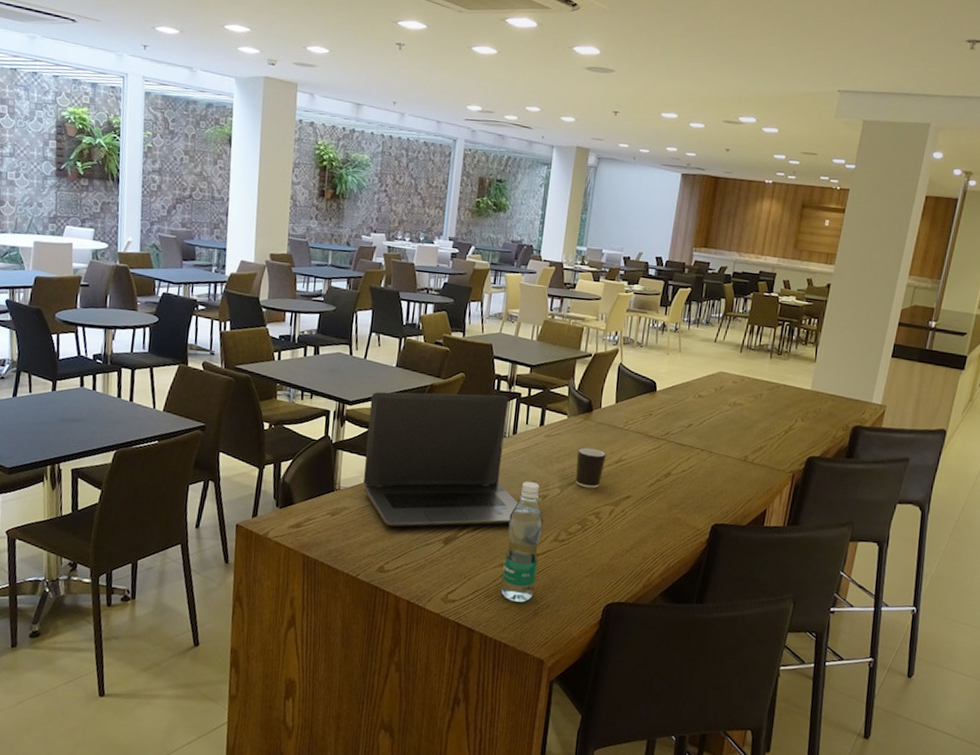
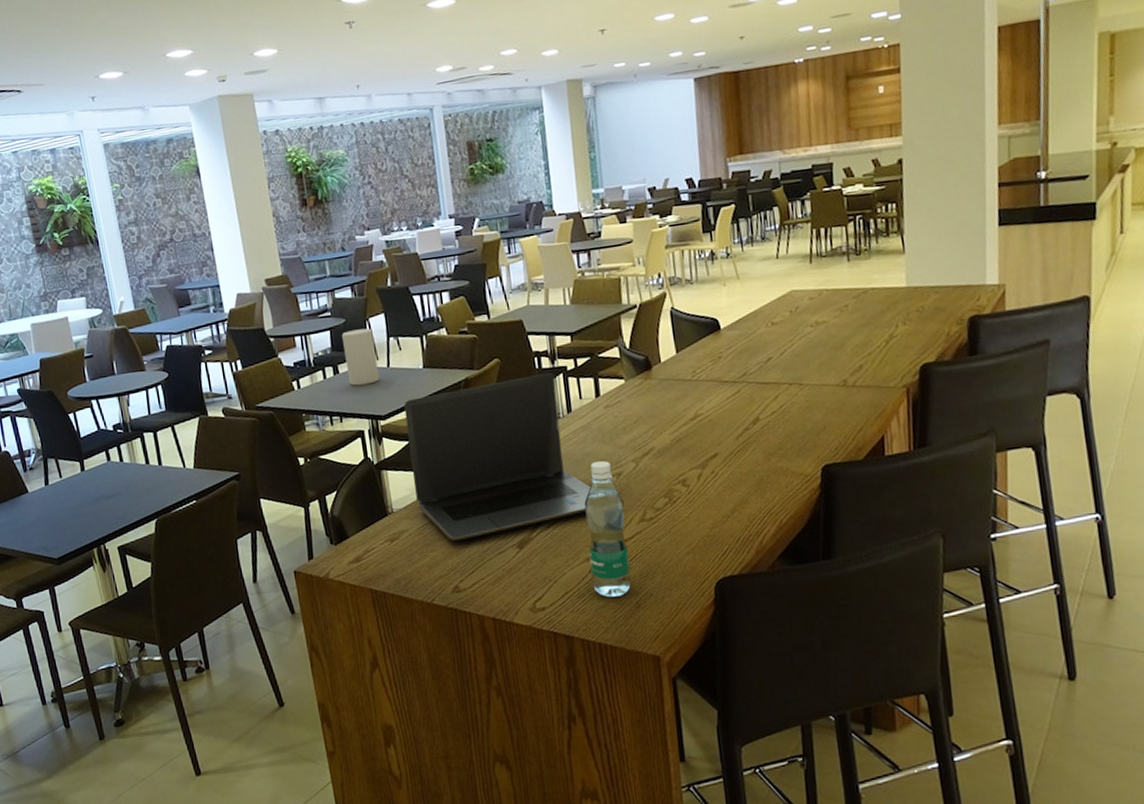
cup: none [326,318,358,371] -> present [341,328,380,386]
mug: present [575,447,606,489] -> none [644,408,680,456]

